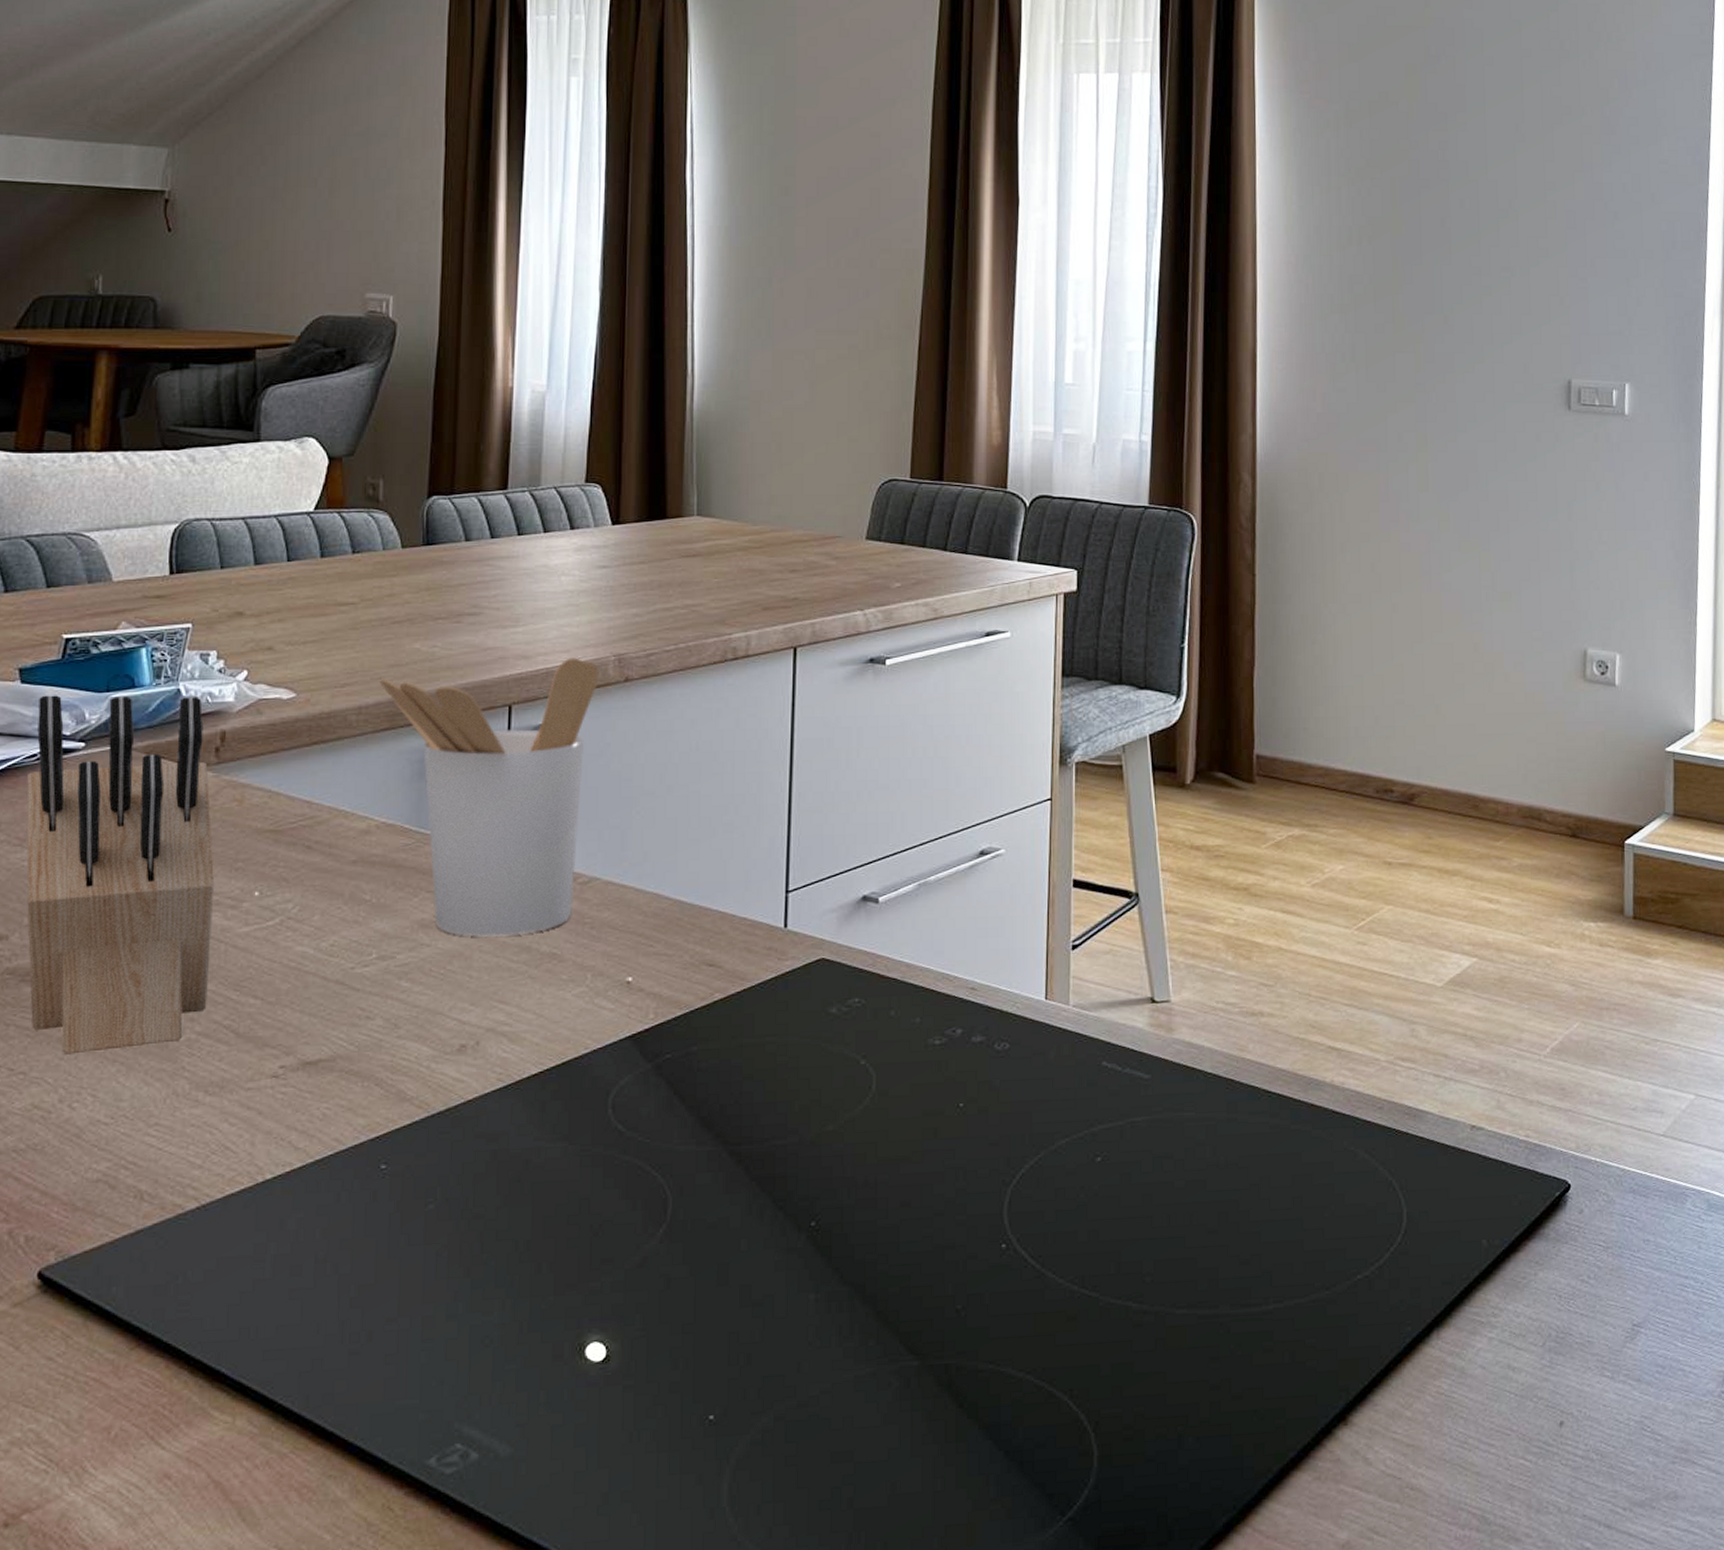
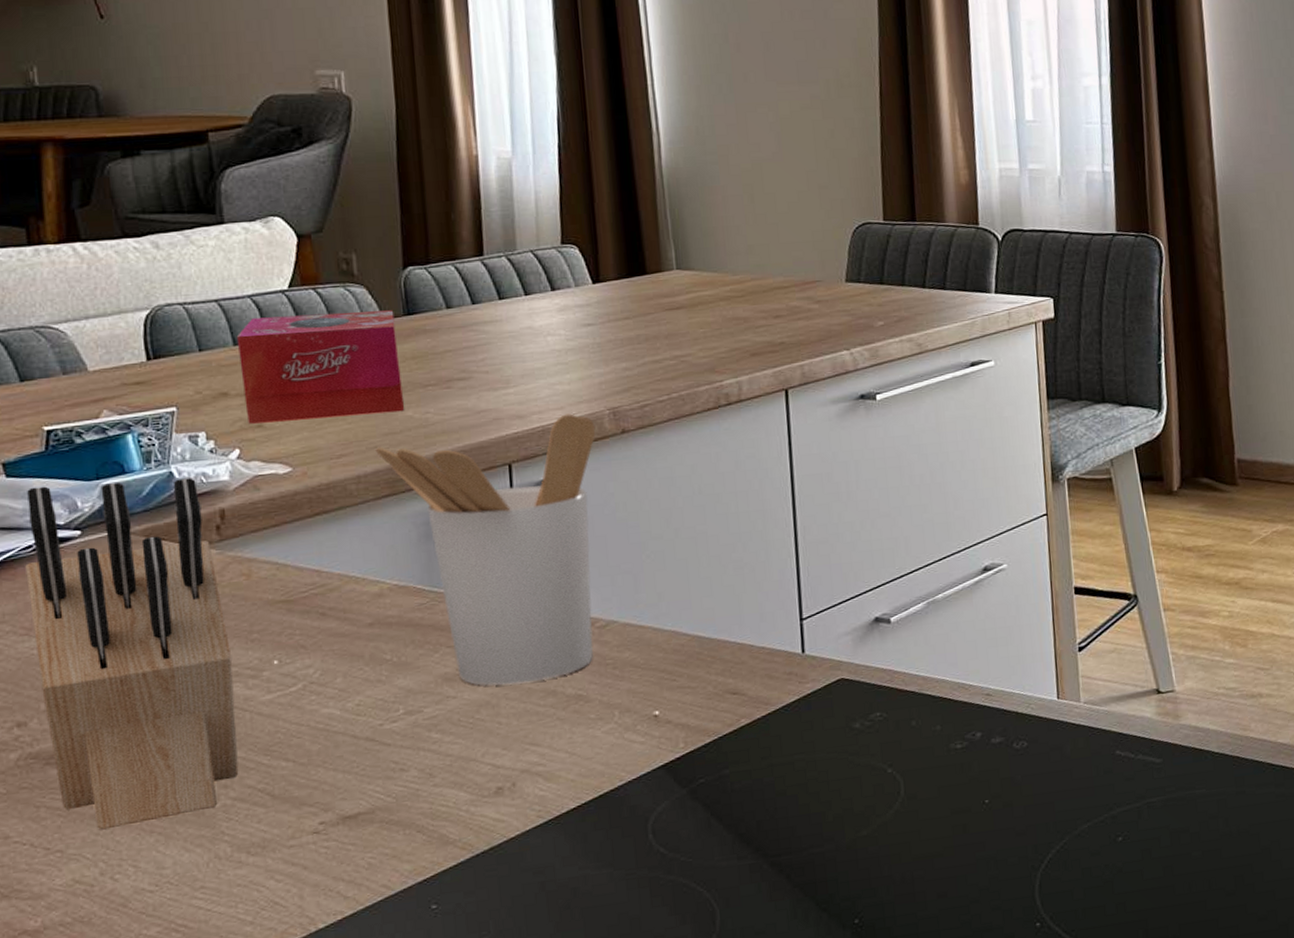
tissue box: none [258,538,414,646] -> present [236,310,405,424]

